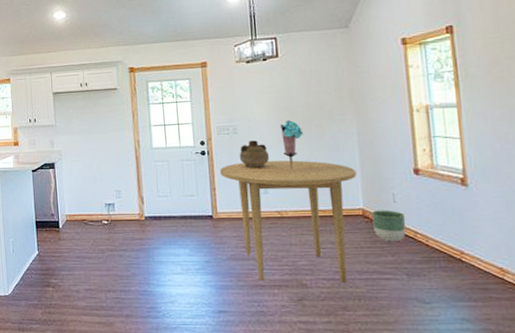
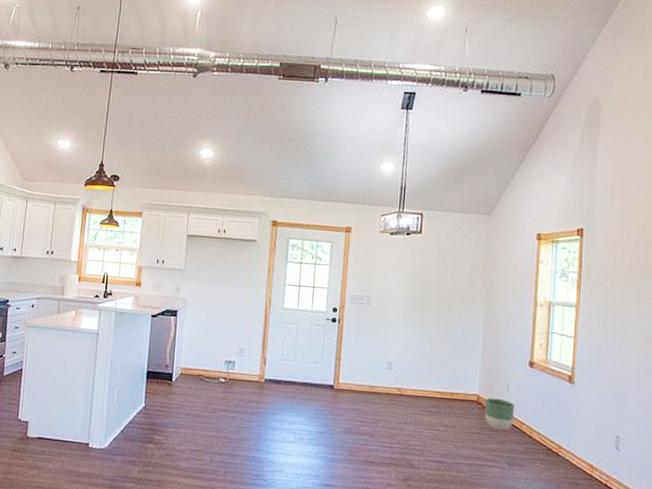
dining table: present [219,160,357,282] -> none [347,334,477,466]
ceramic jug: present [239,140,269,169] -> none [369,314,398,343]
bouquet: present [279,120,304,169] -> none [412,298,435,348]

